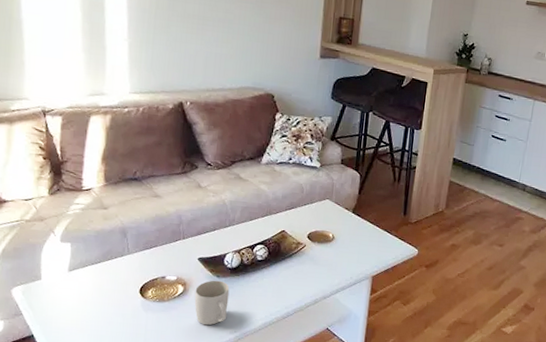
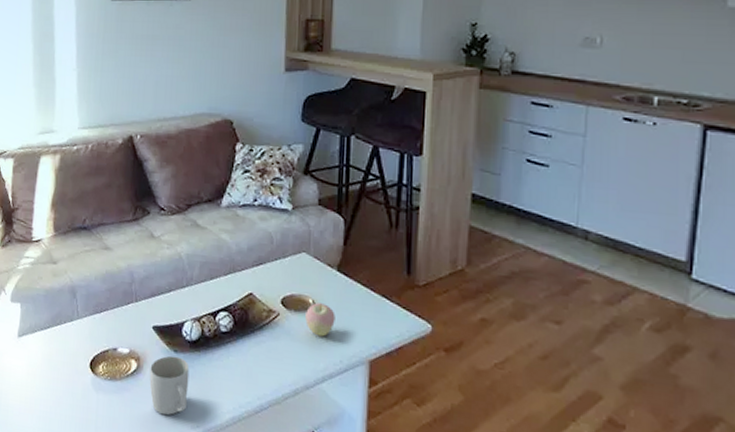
apple: none [326,236,349,261] -> present [305,303,335,337]

